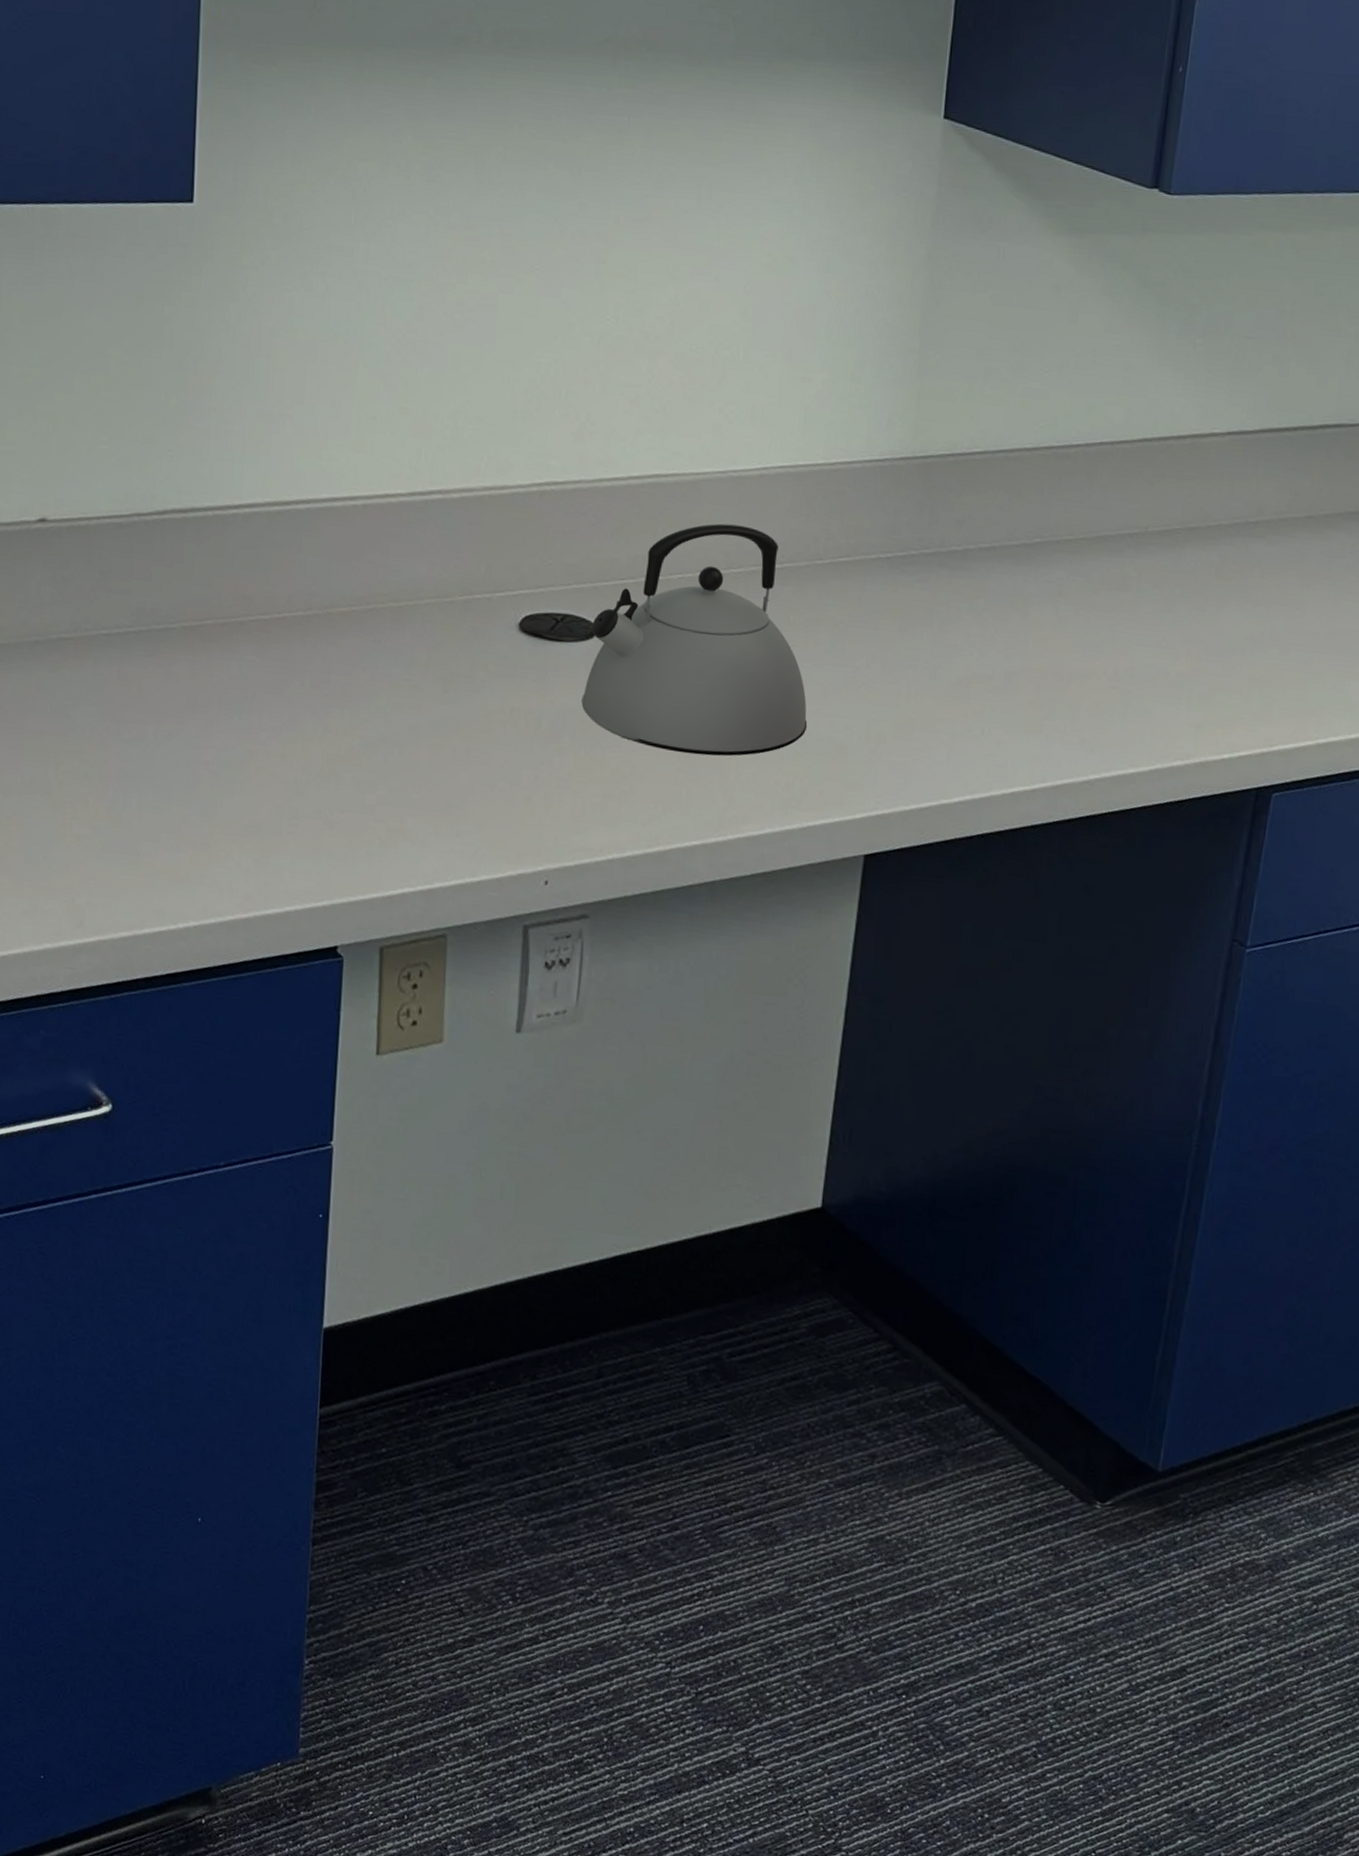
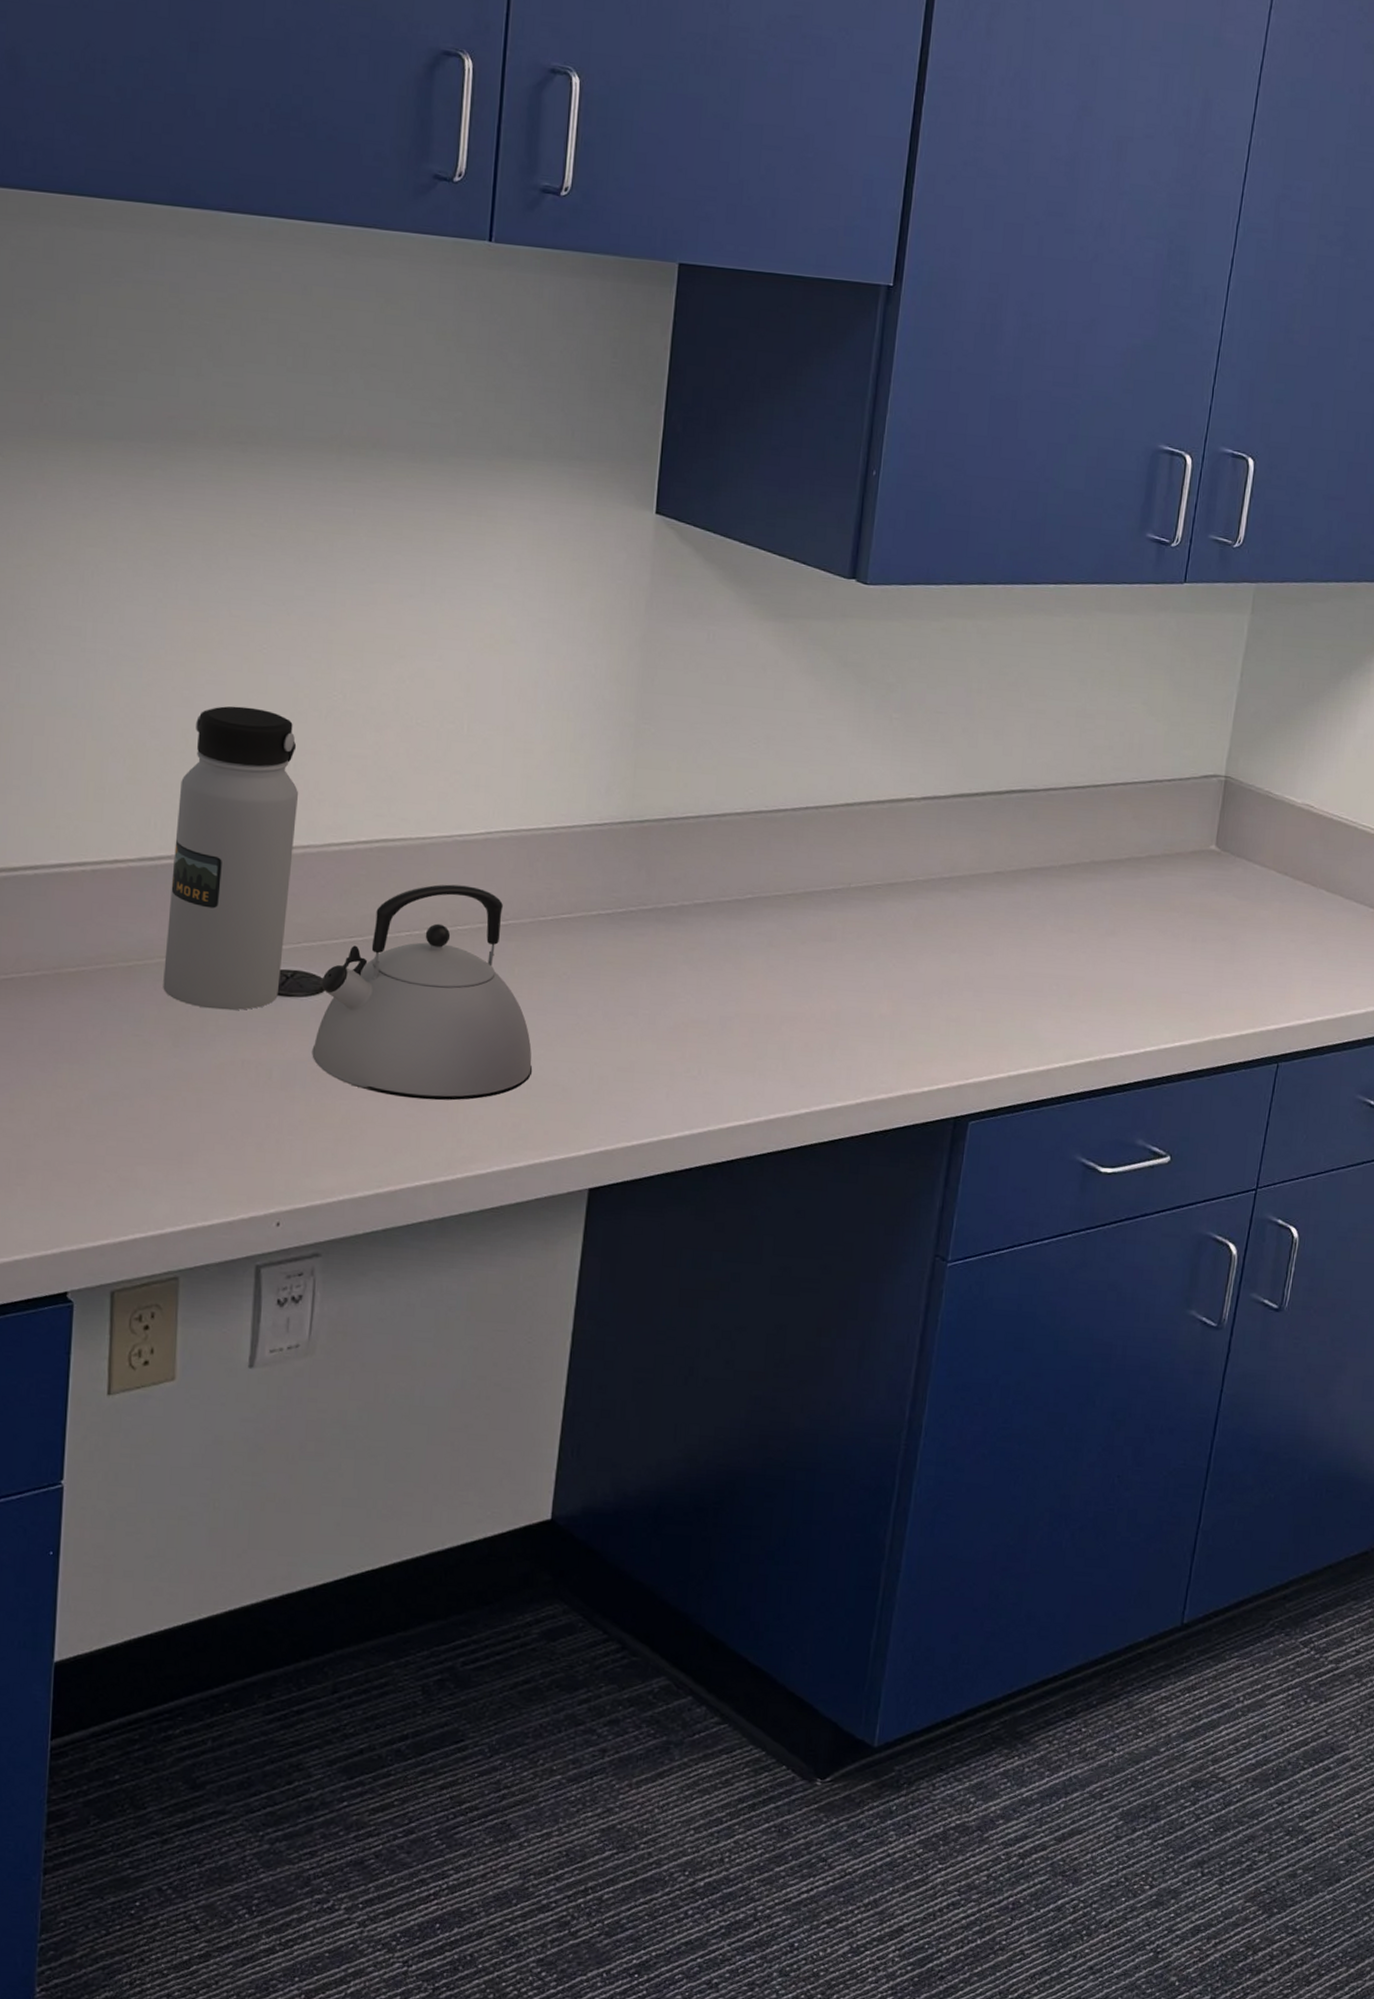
water bottle: none [433,331,571,655] -> present [163,706,299,1010]

